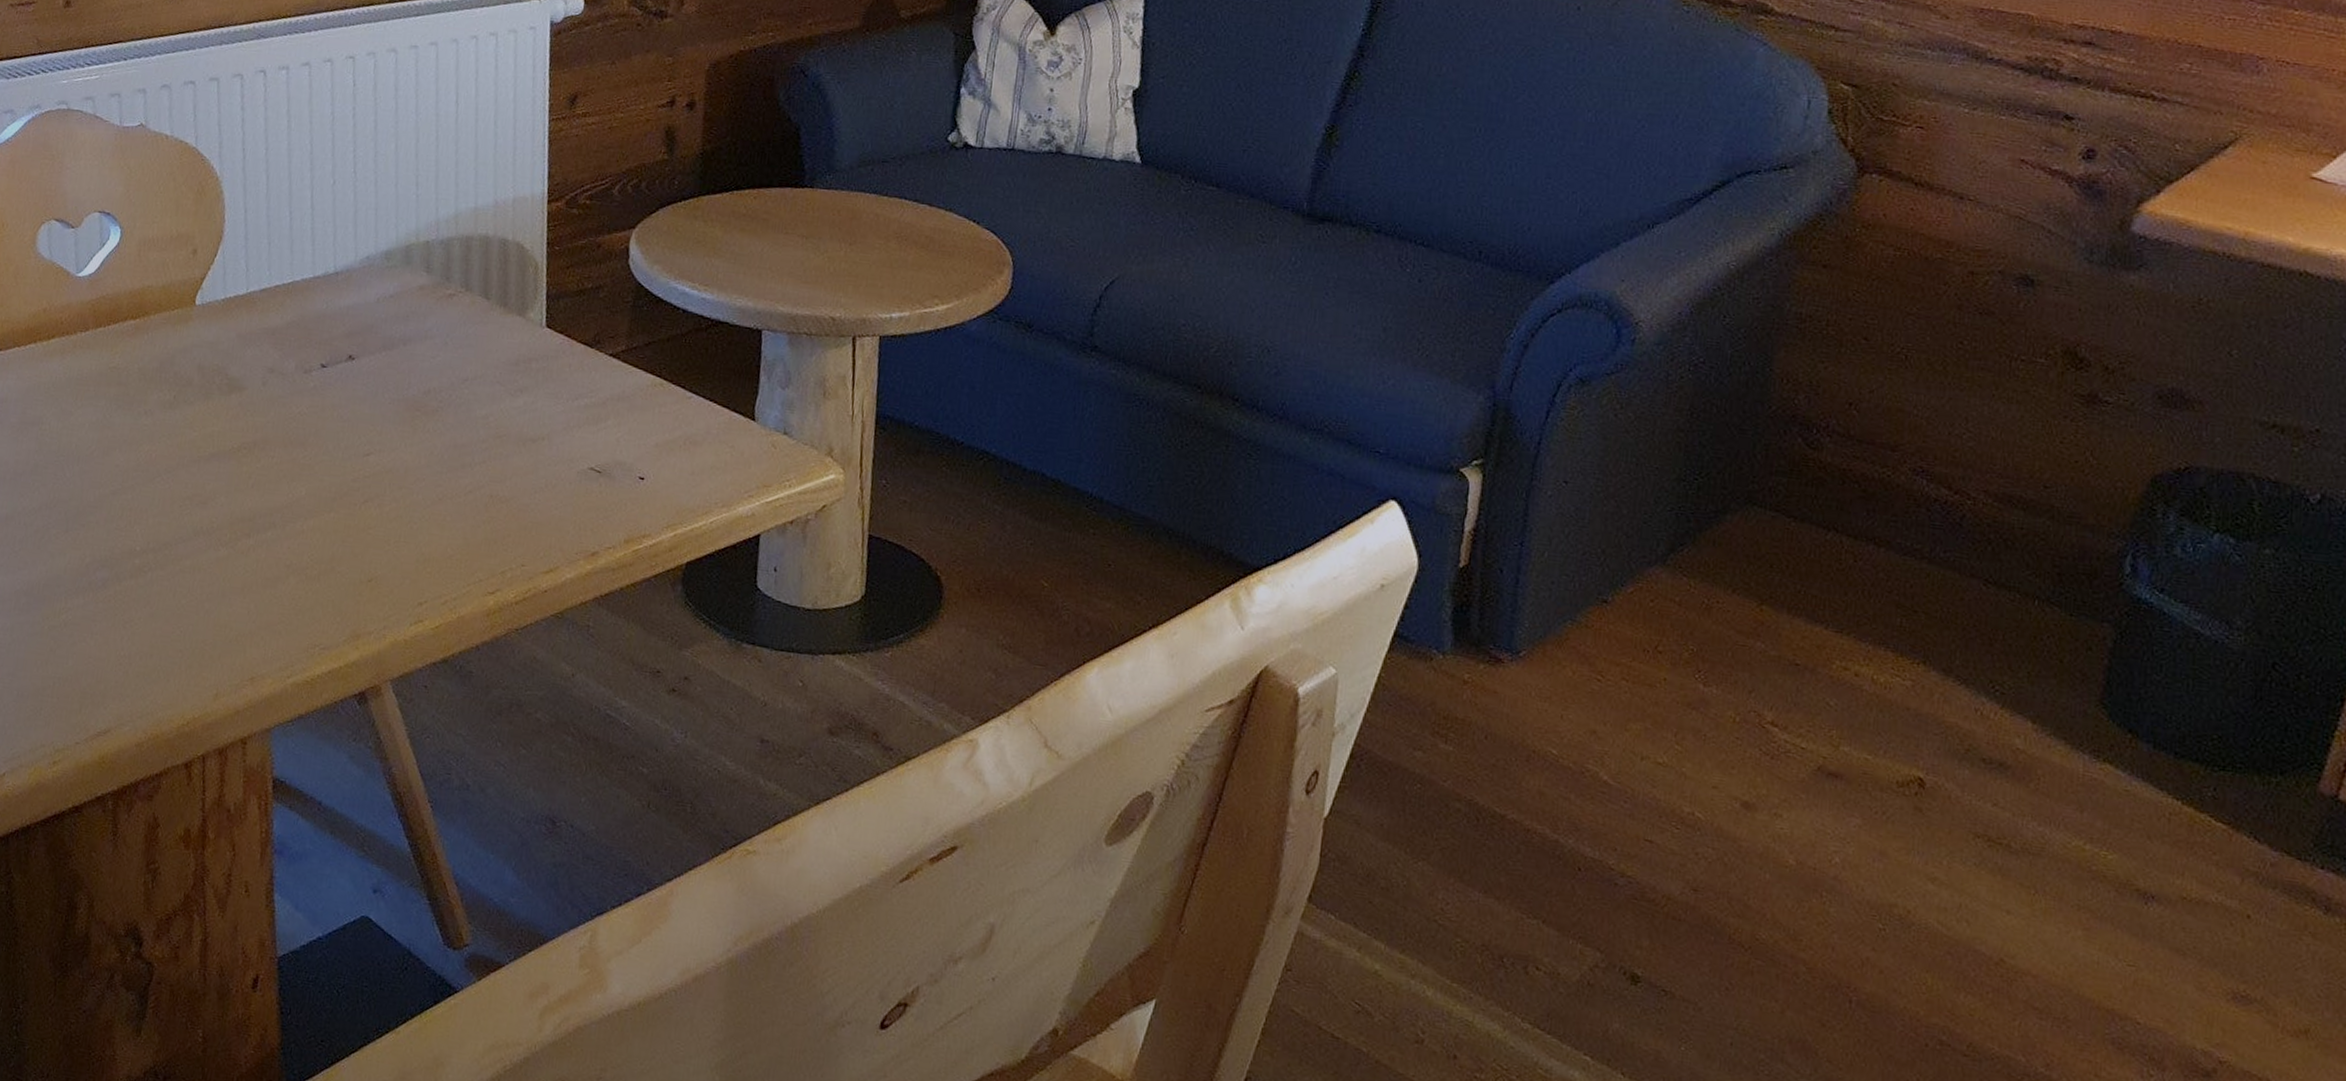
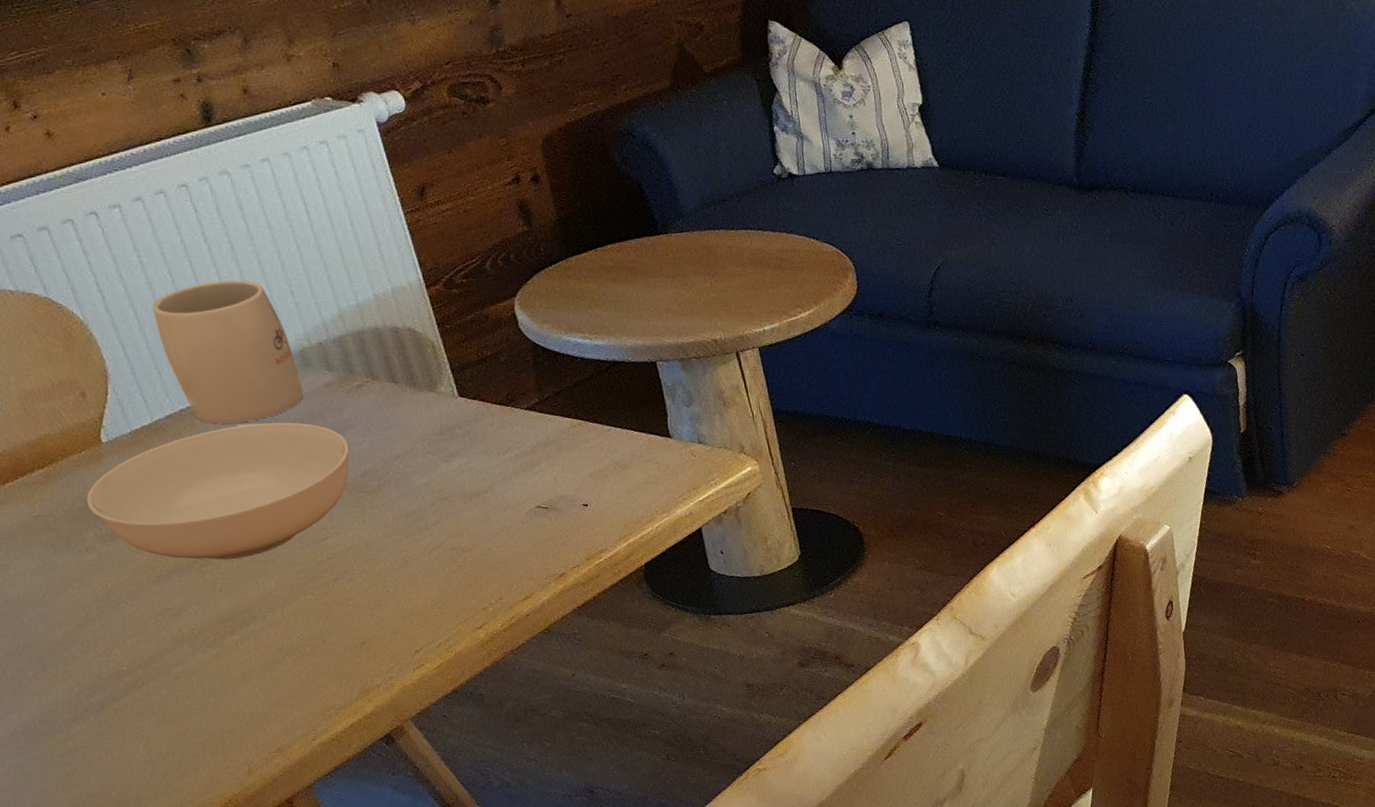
bowl: none [161,312,422,457] -> present [86,422,350,560]
mug: none [280,158,399,311] -> present [152,280,304,424]

